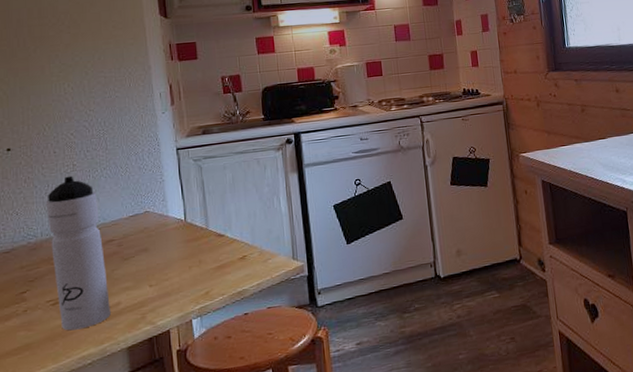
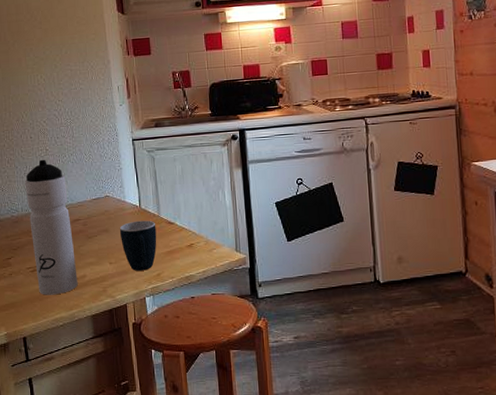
mug: none [161,234,205,292] -> present [119,220,157,271]

